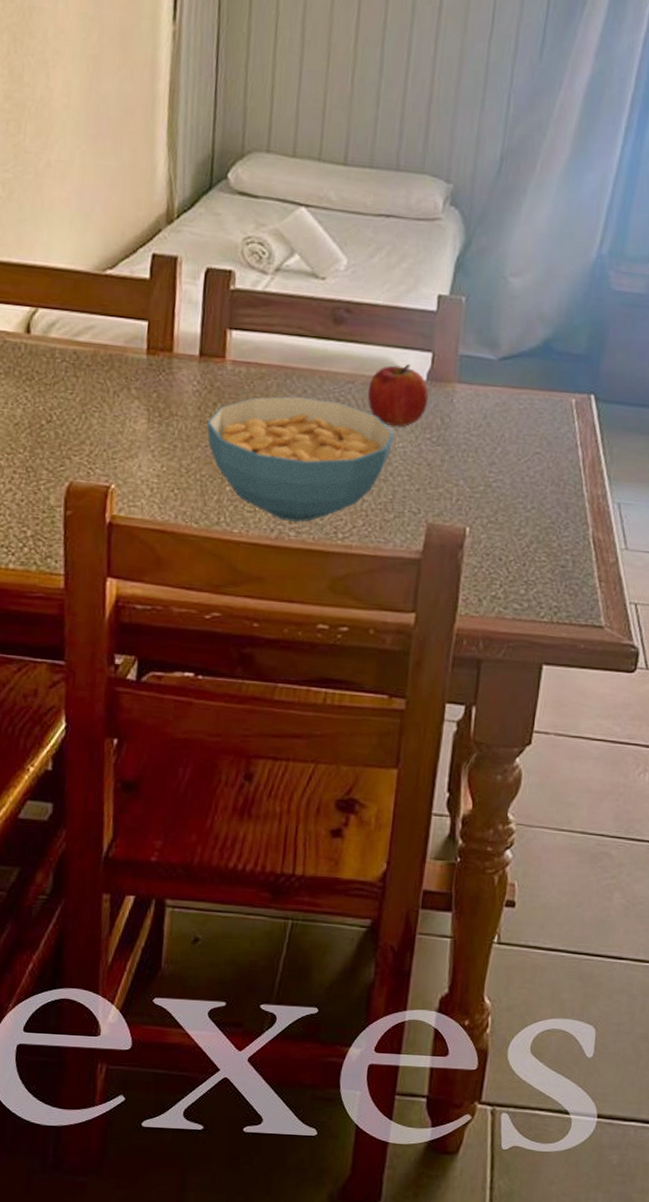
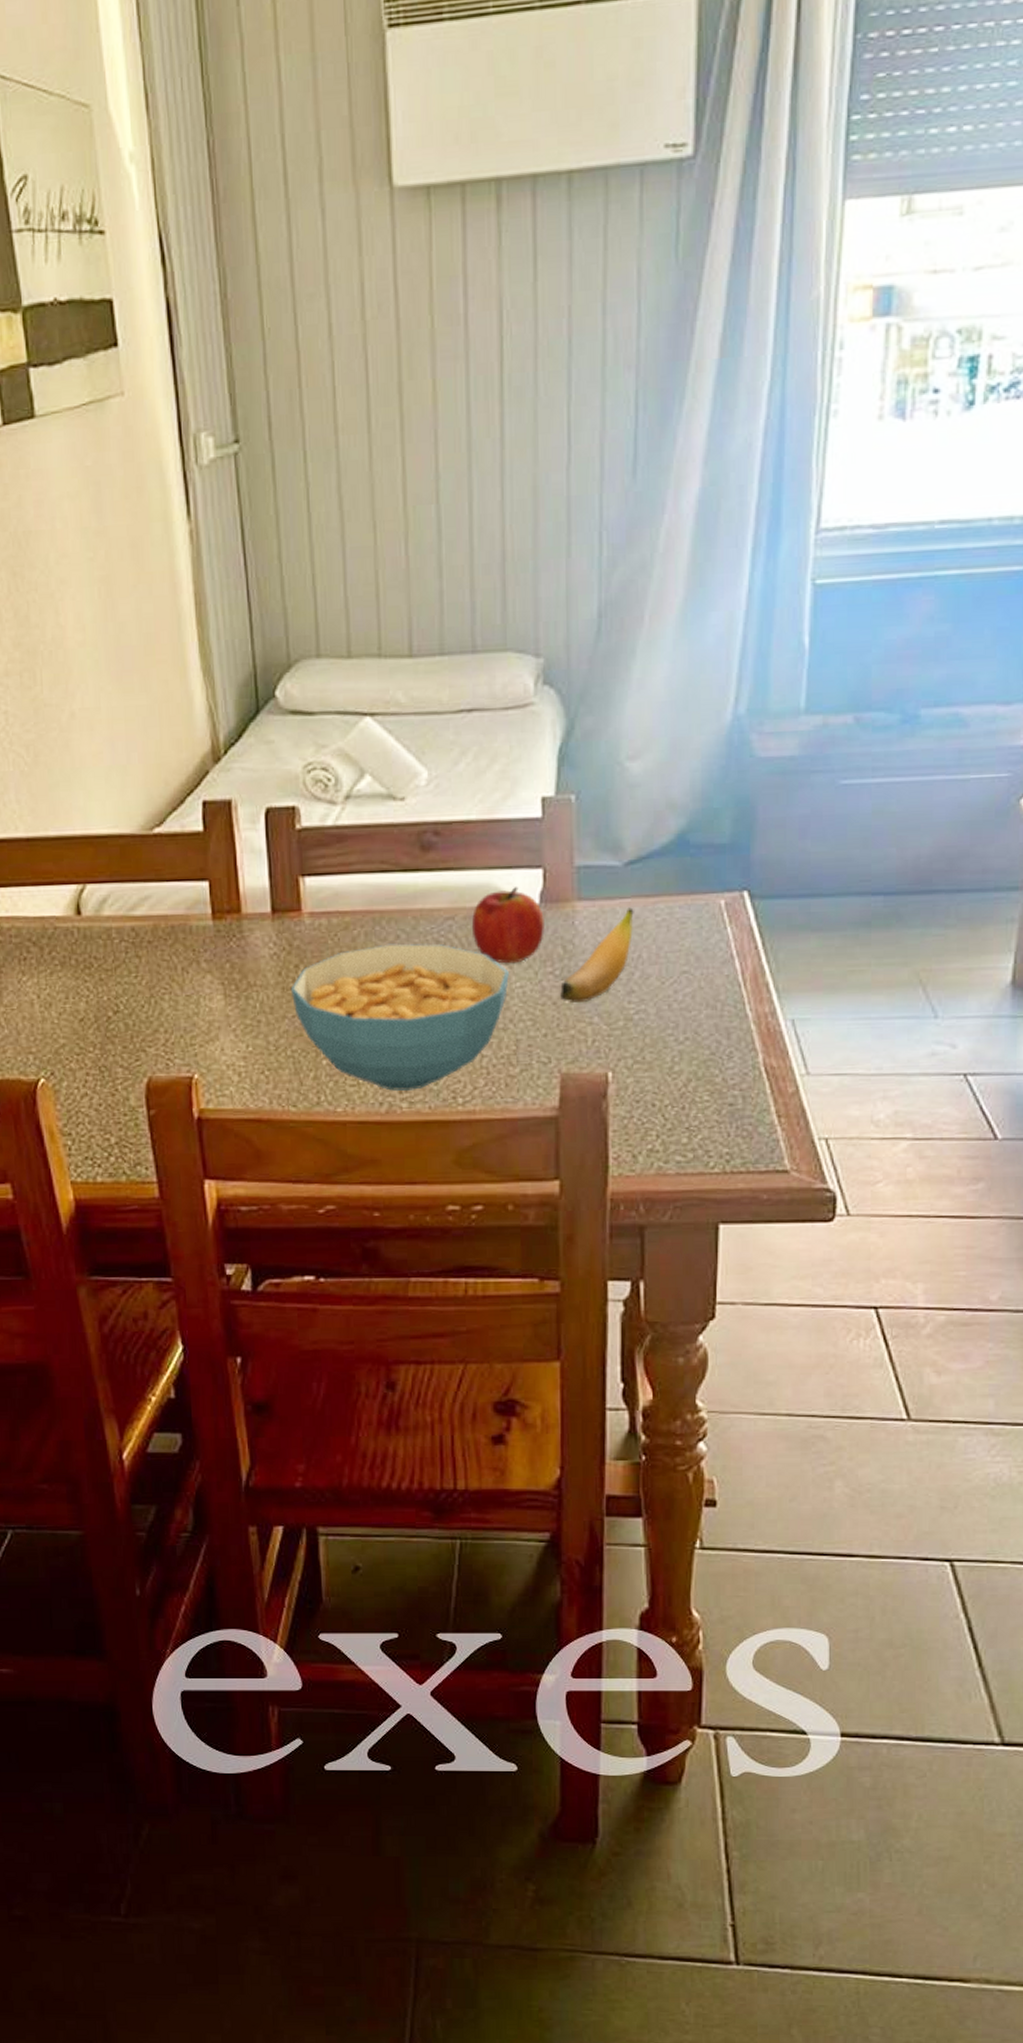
banana: none [434,394,503,467] -> present [560,907,634,1002]

